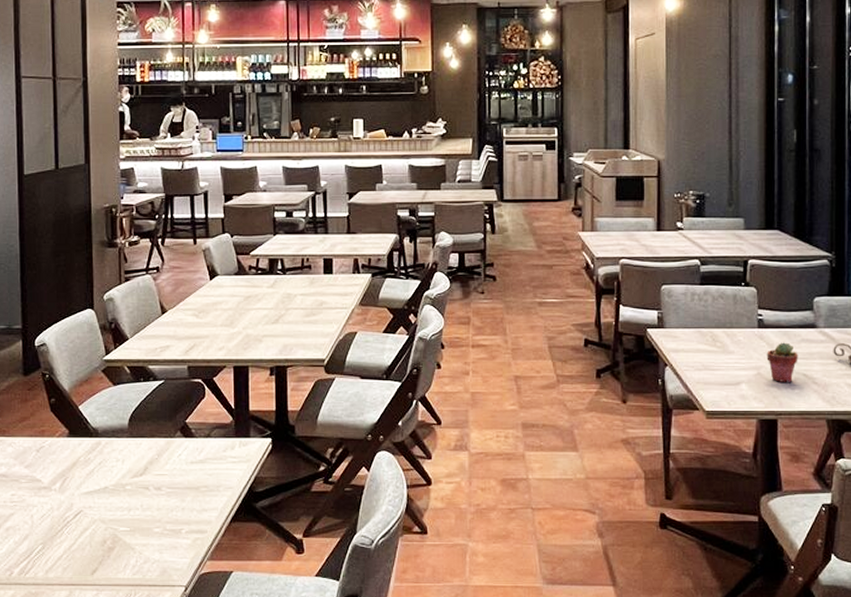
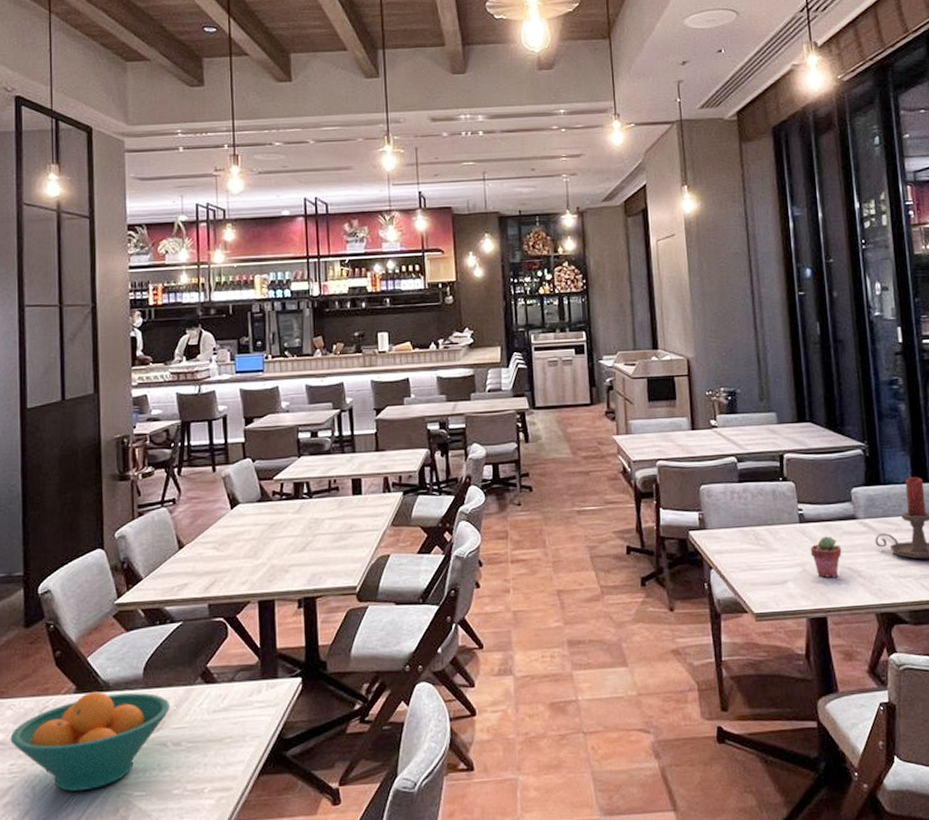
fruit bowl: none [11,437,153,522] -> present [10,692,171,791]

